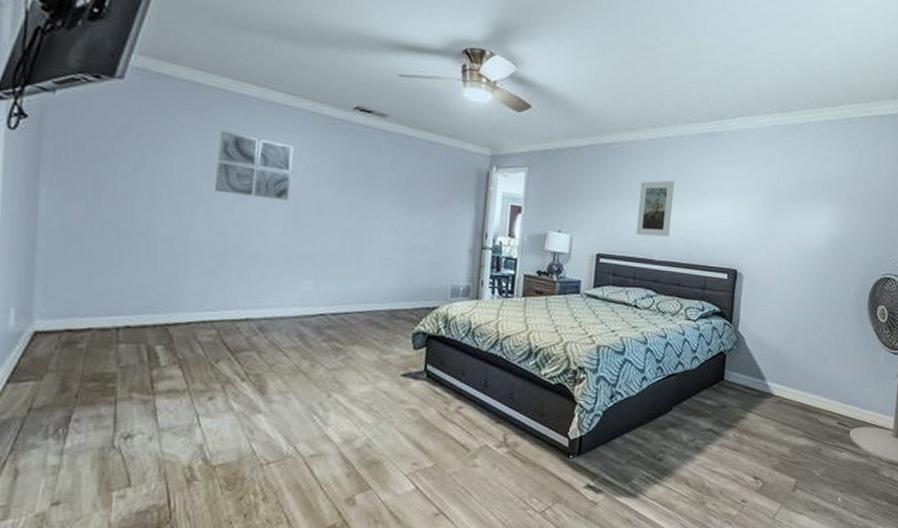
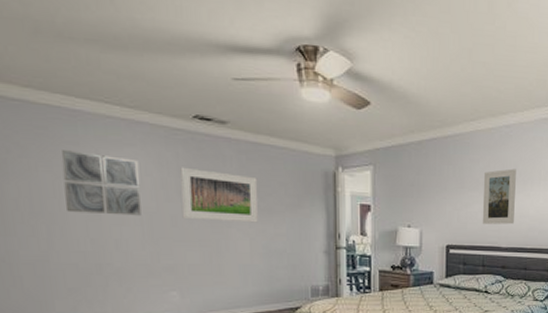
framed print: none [329,155,410,217] -> present [180,167,259,223]

